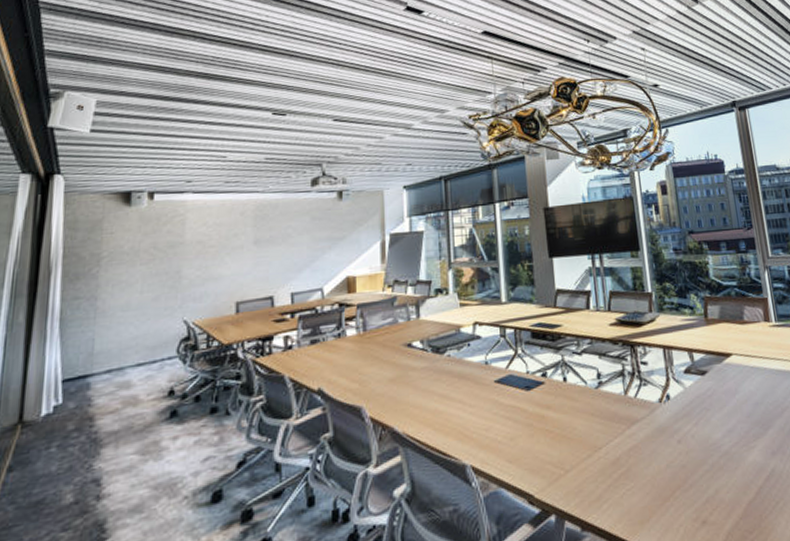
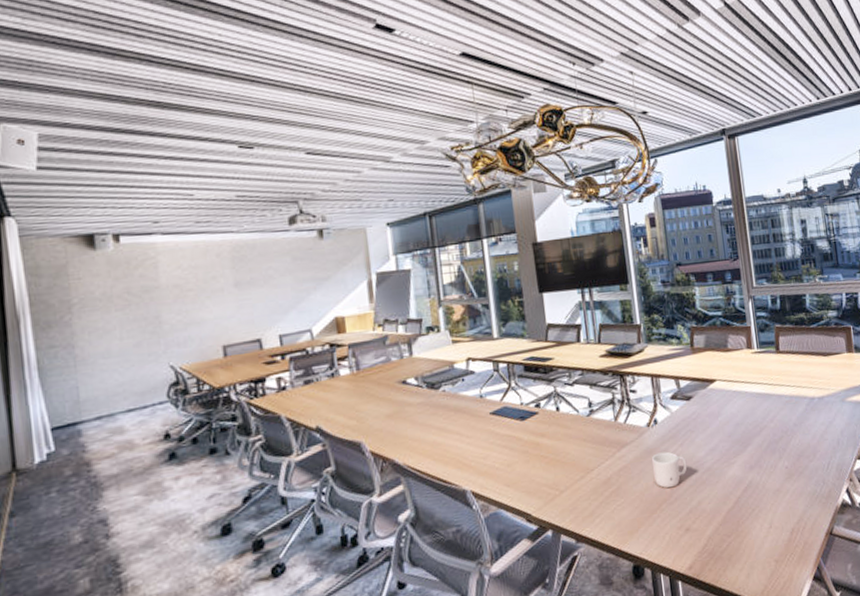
mug: none [663,431,703,473] -> present [651,451,687,489]

